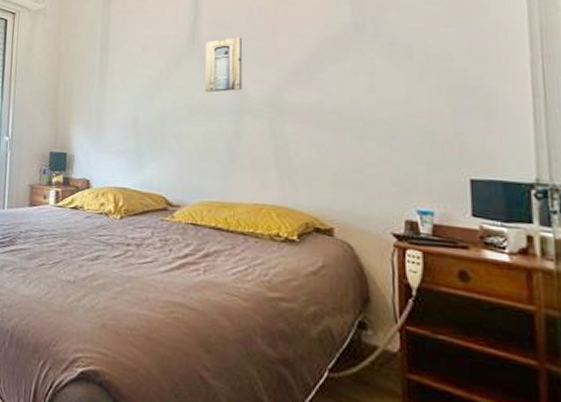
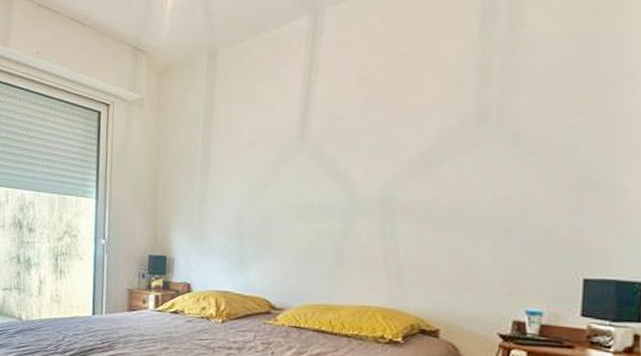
wall art: present [204,37,243,93] -> none [314,130,357,191]

